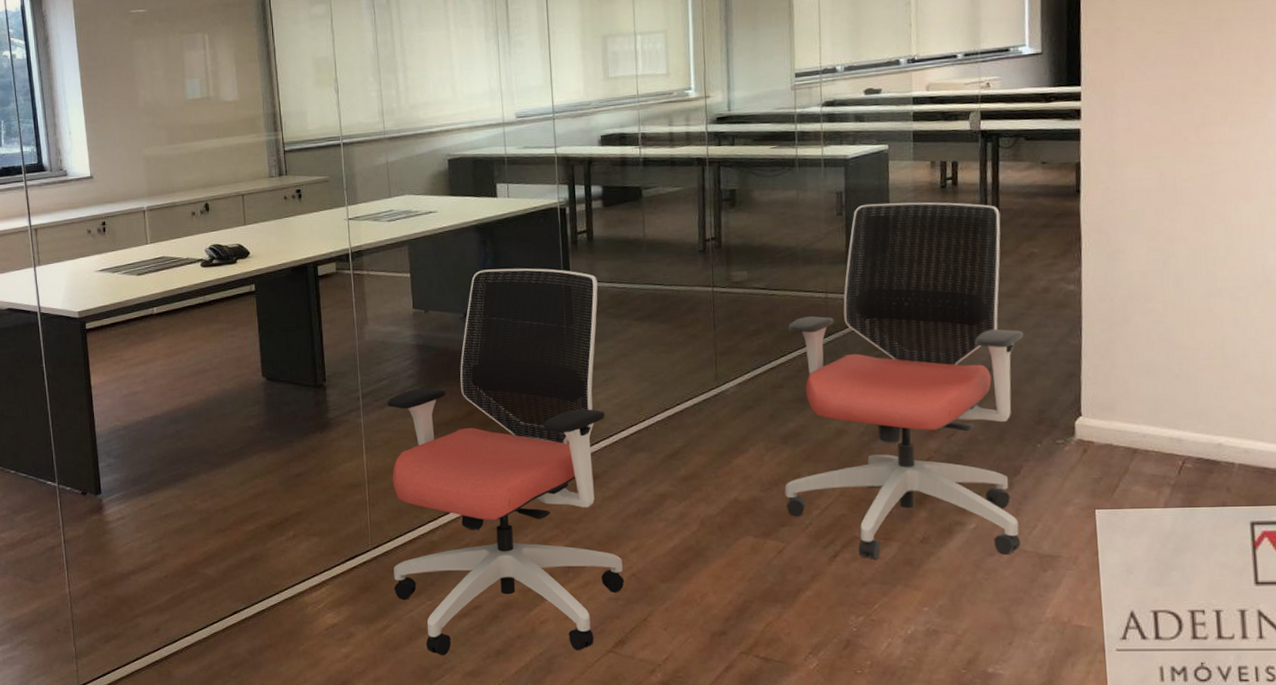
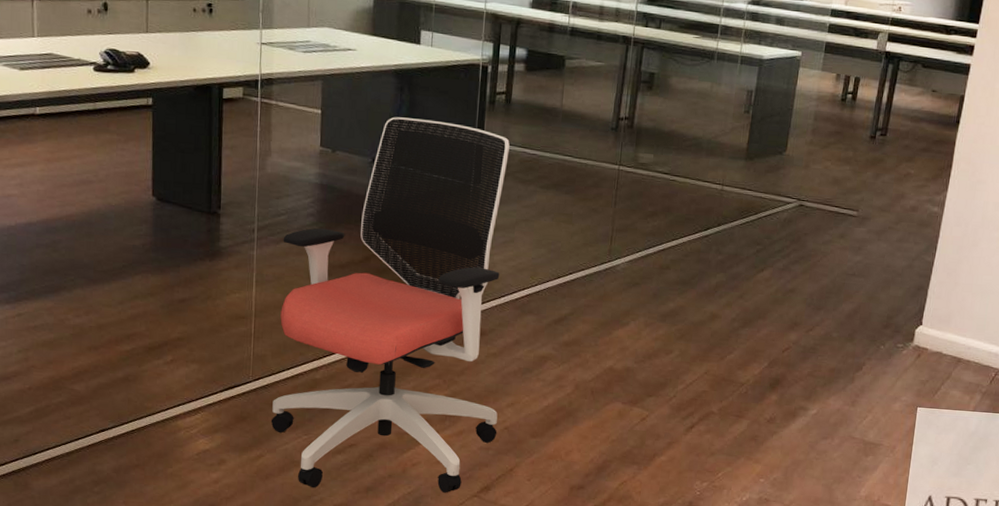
office chair: present [784,202,1023,559] -> none [655,106,888,439]

